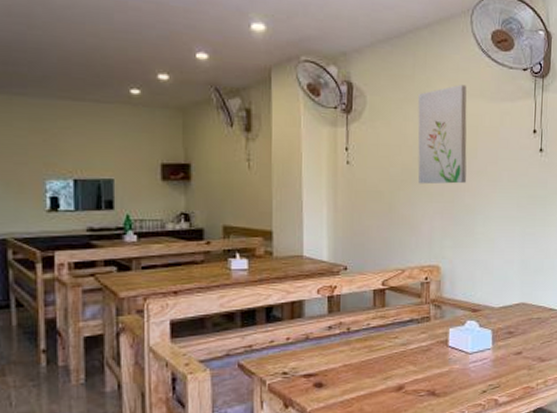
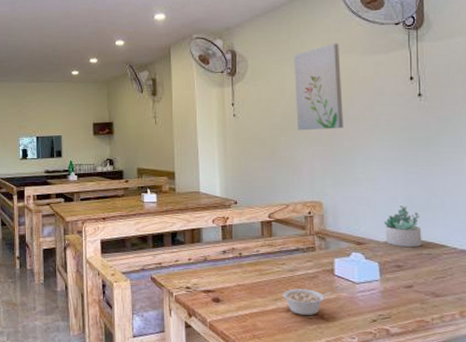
legume: none [393,363,446,393] -> present [282,288,333,315]
succulent plant: none [499,269,534,312] -> present [384,206,422,247]

